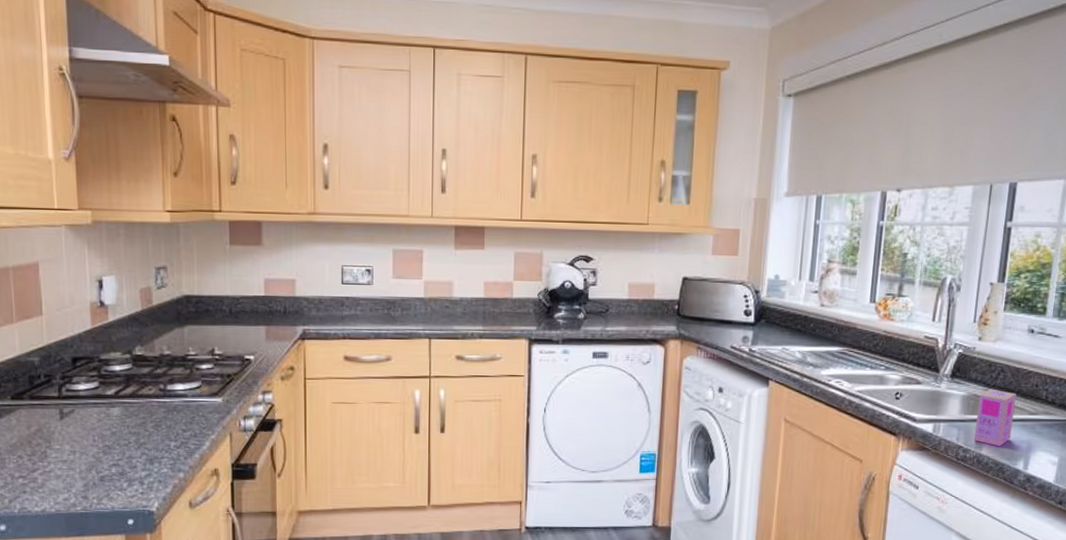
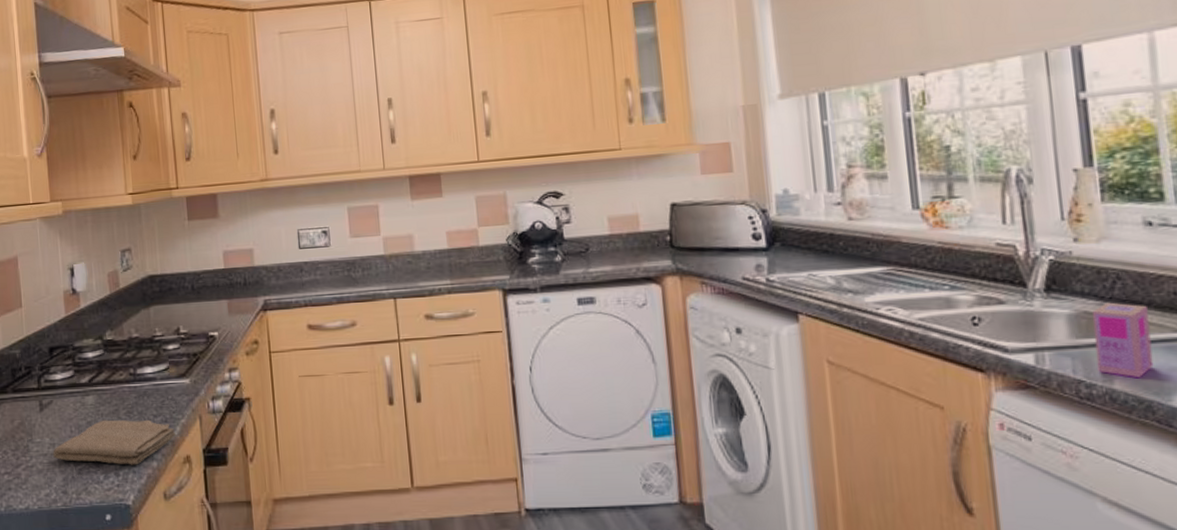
washcloth: none [73,431,205,475] -> present [53,419,176,465]

